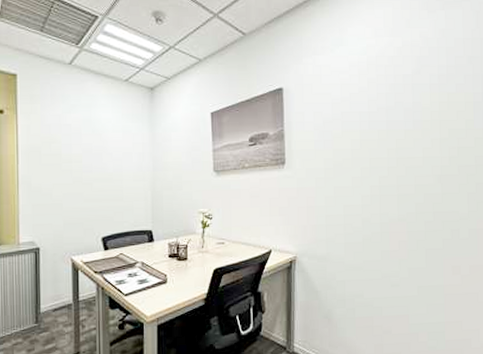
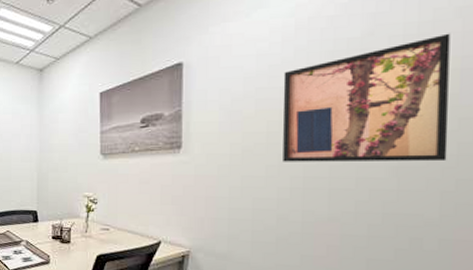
wall art: none [361,75,470,174] -> present [282,33,451,162]

